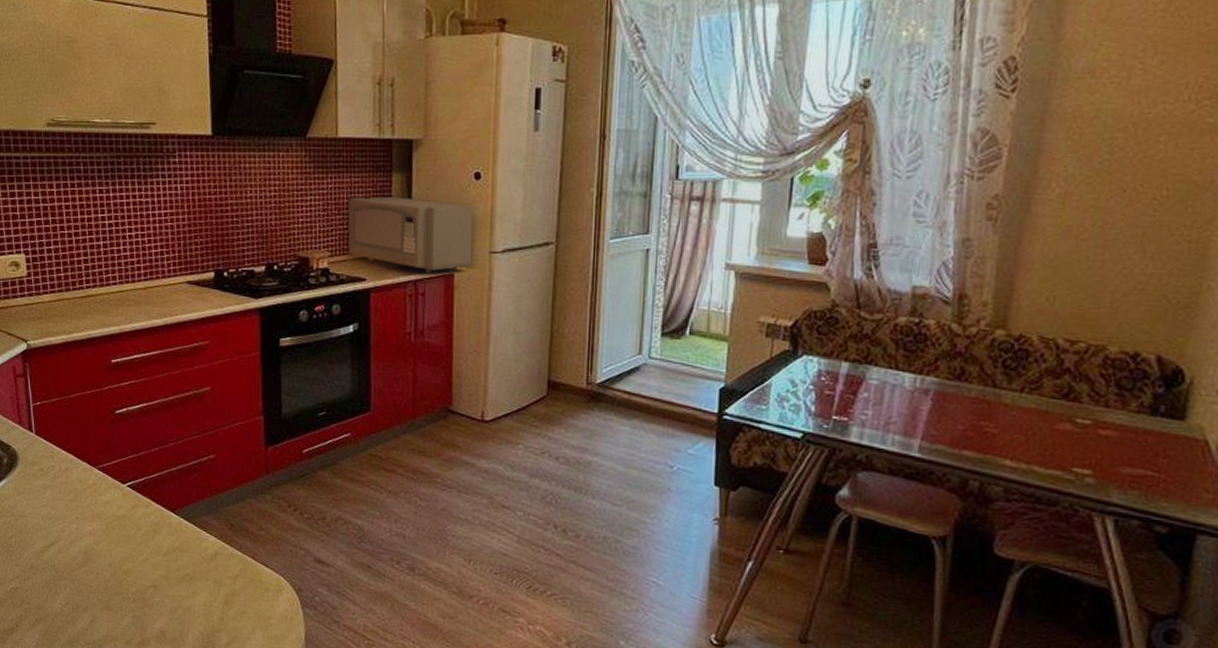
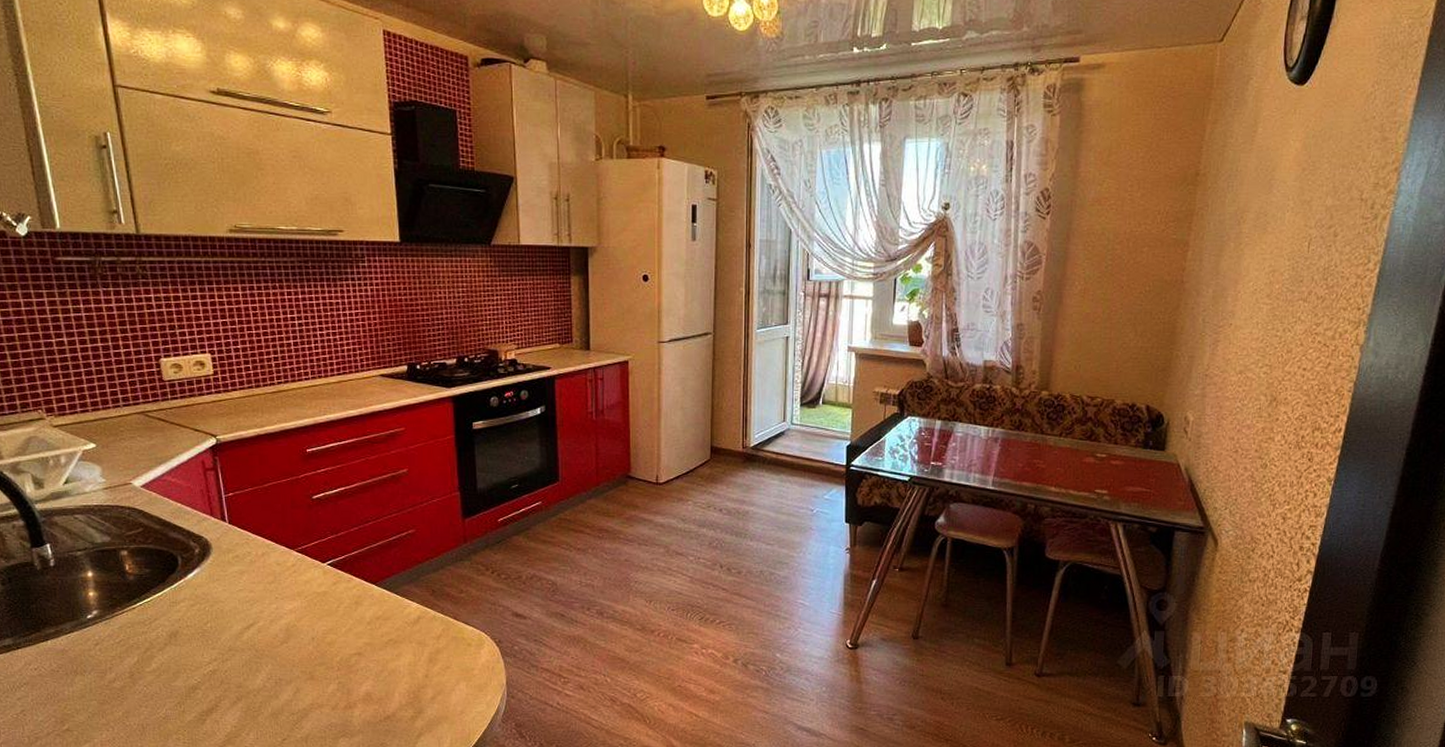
microwave: present [348,196,473,274] -> none [532,296,643,361]

